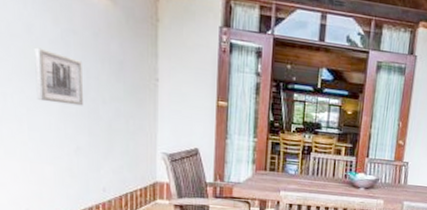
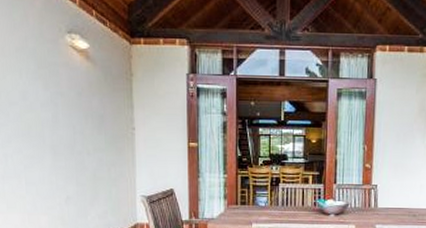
wall art: present [34,47,83,106] -> none [29,111,71,159]

